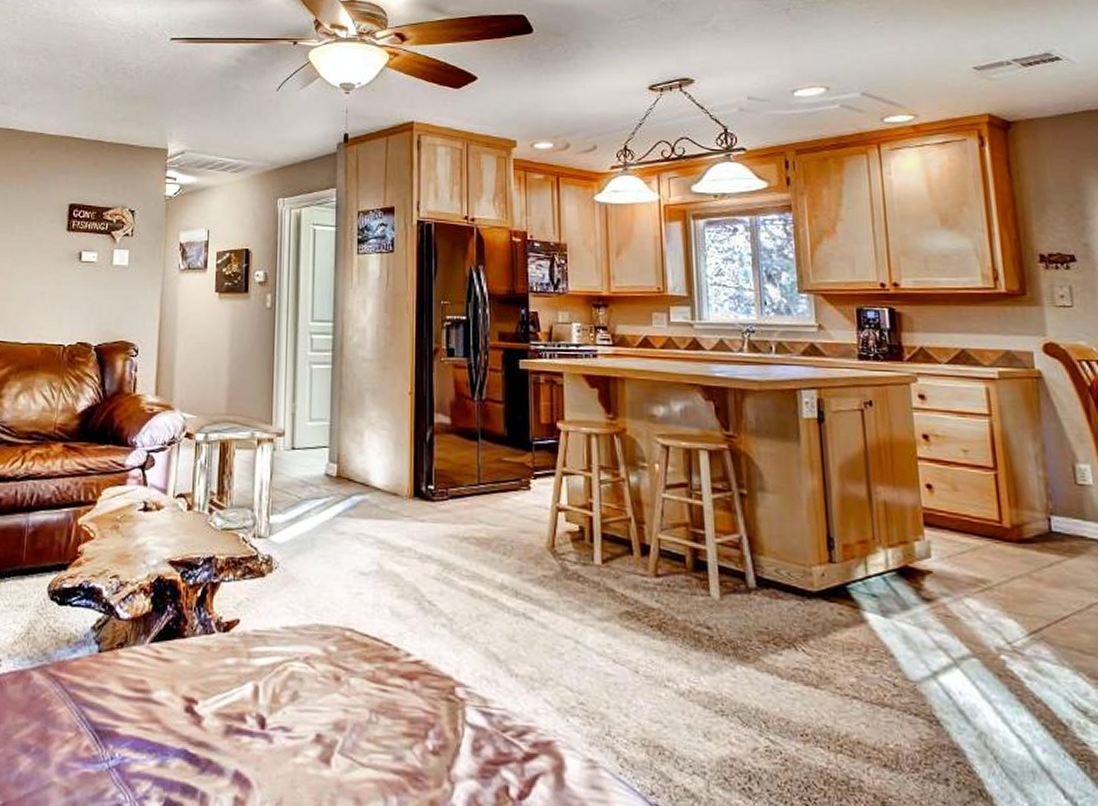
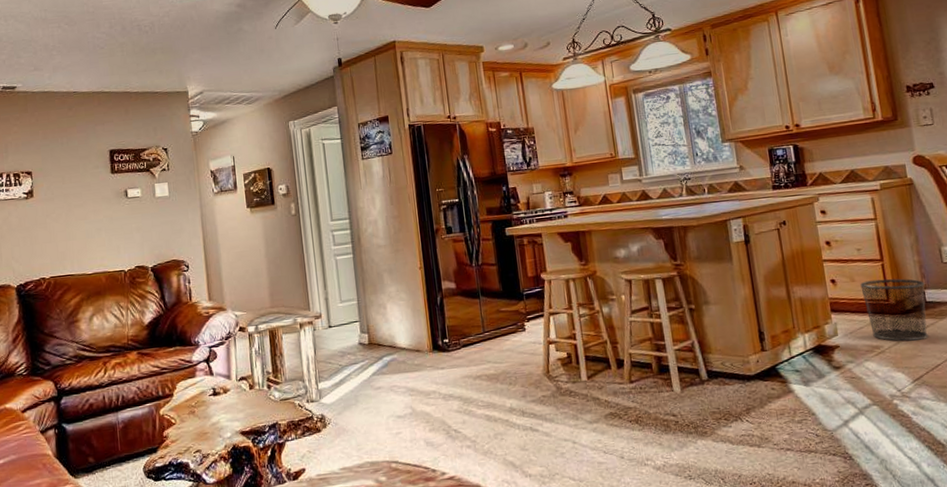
waste bin: none [965,492,1053,581] -> present [860,278,929,342]

